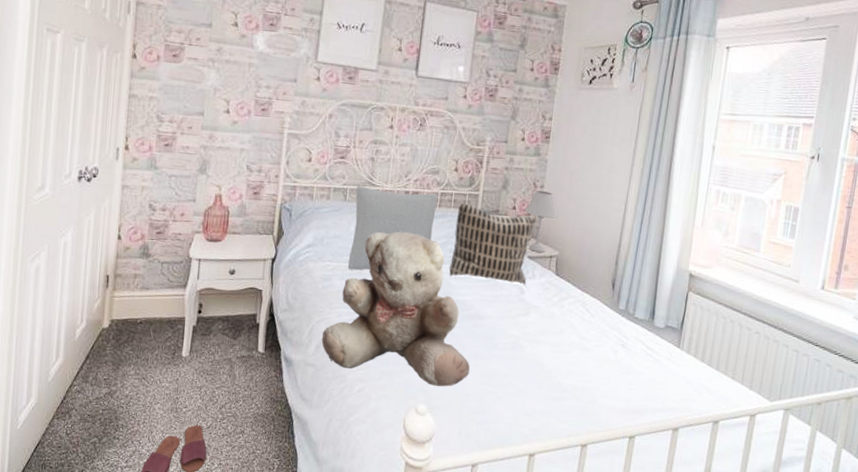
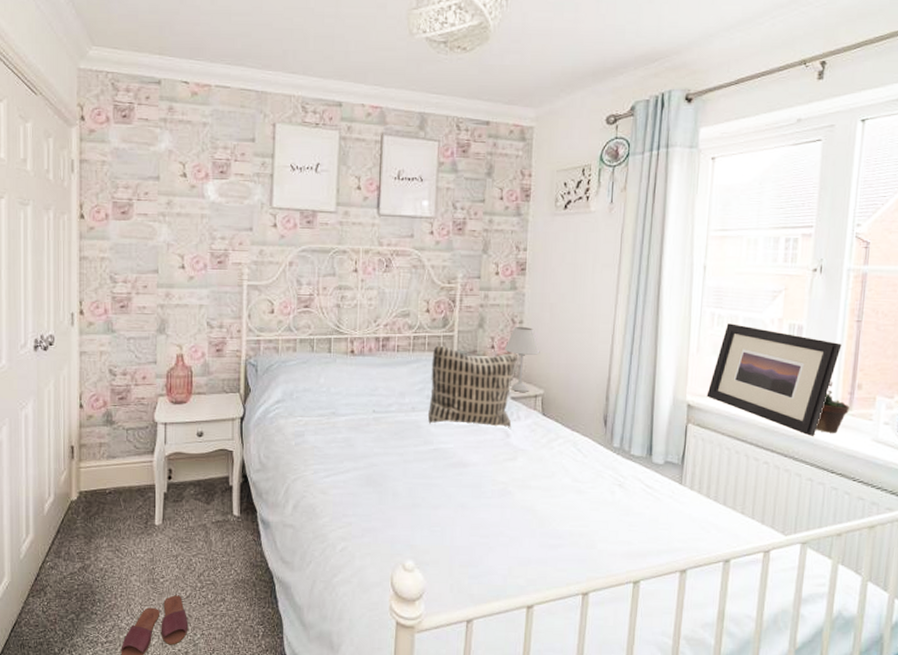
teddy bear: present [321,232,471,387] -> none [298,381,458,540]
pillow: present [348,185,438,270] -> none [321,335,410,424]
picture frame: none [707,201,833,311] -> present [706,323,842,436]
succulent plant: none [803,261,836,309] -> present [815,381,849,433]

